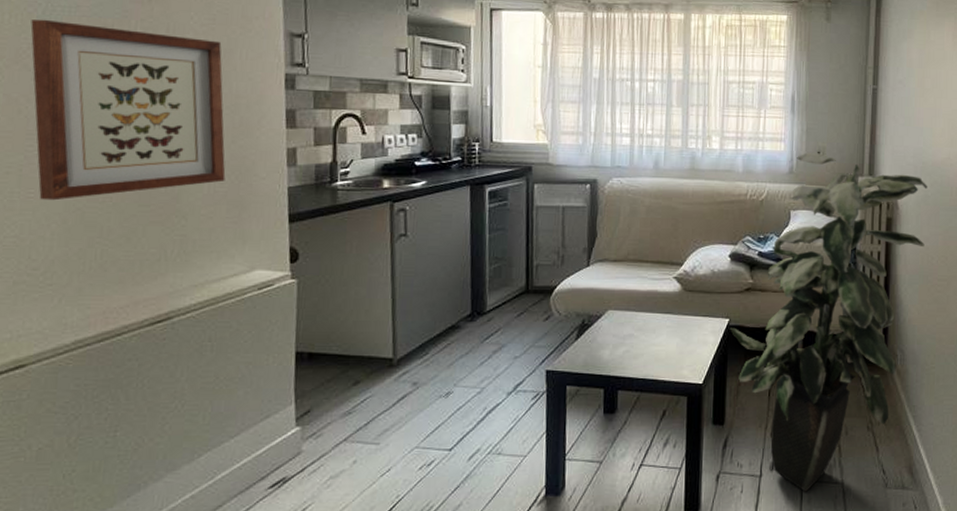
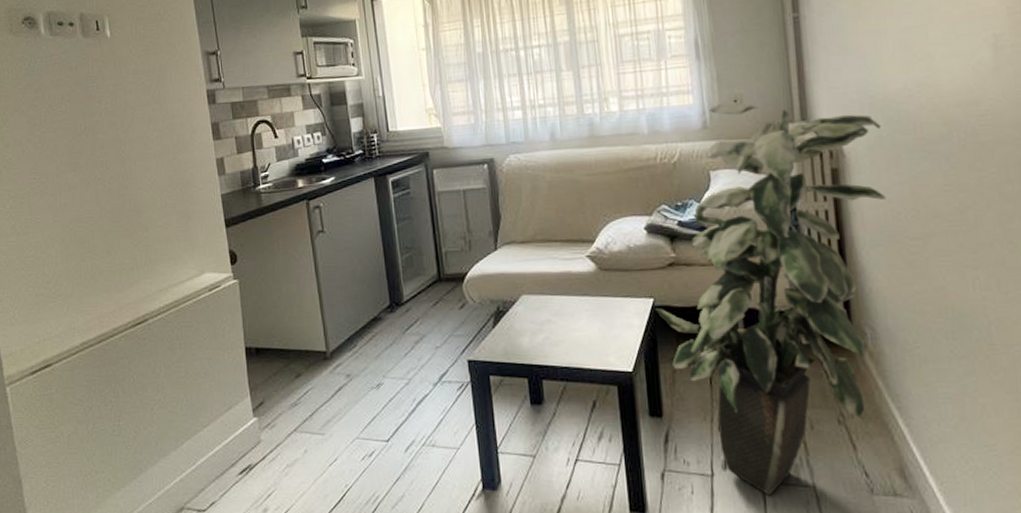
wall art: present [30,19,226,201] -> none [22,68,172,224]

